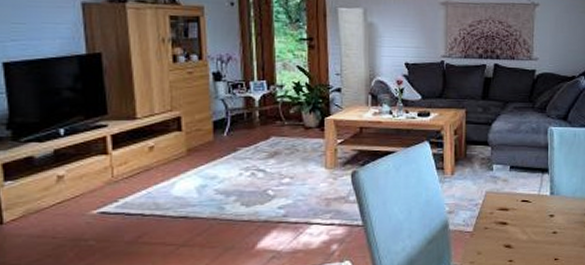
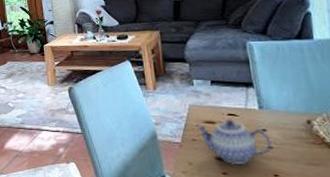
teapot: none [490,206,557,251] -> present [196,119,272,164]

